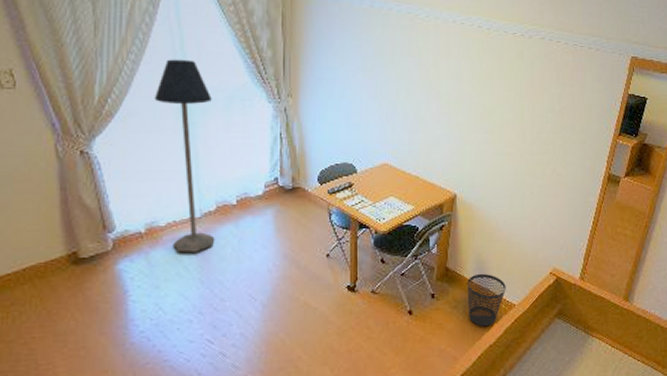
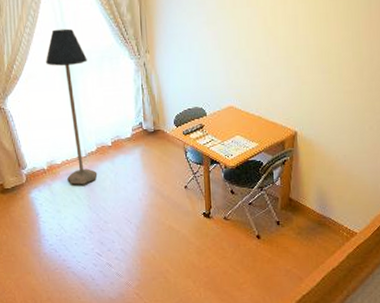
wastebasket: present [467,273,506,327] -> none [310,203,347,252]

